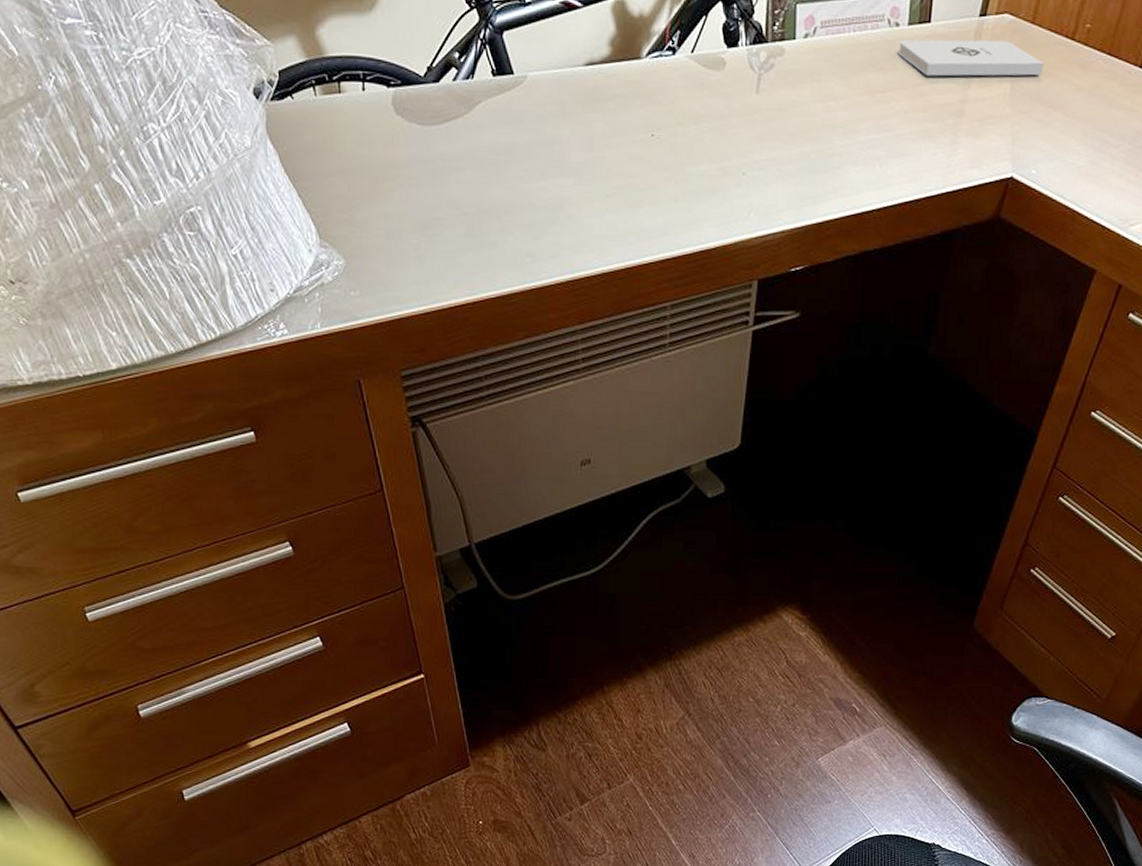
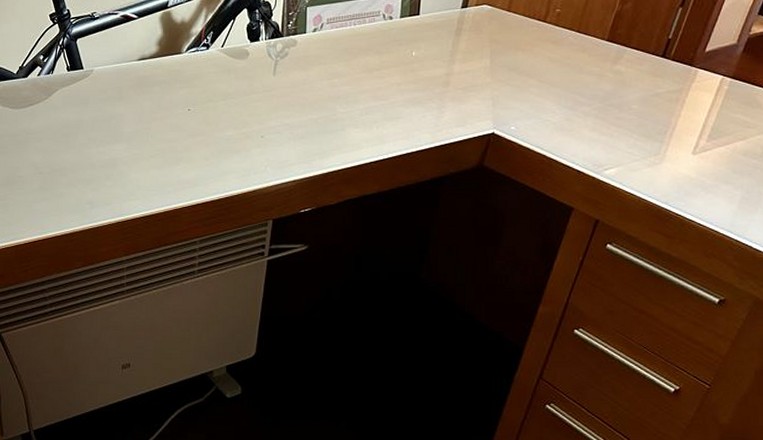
notepad: present [897,39,1044,77] -> none [391,25,519,56]

